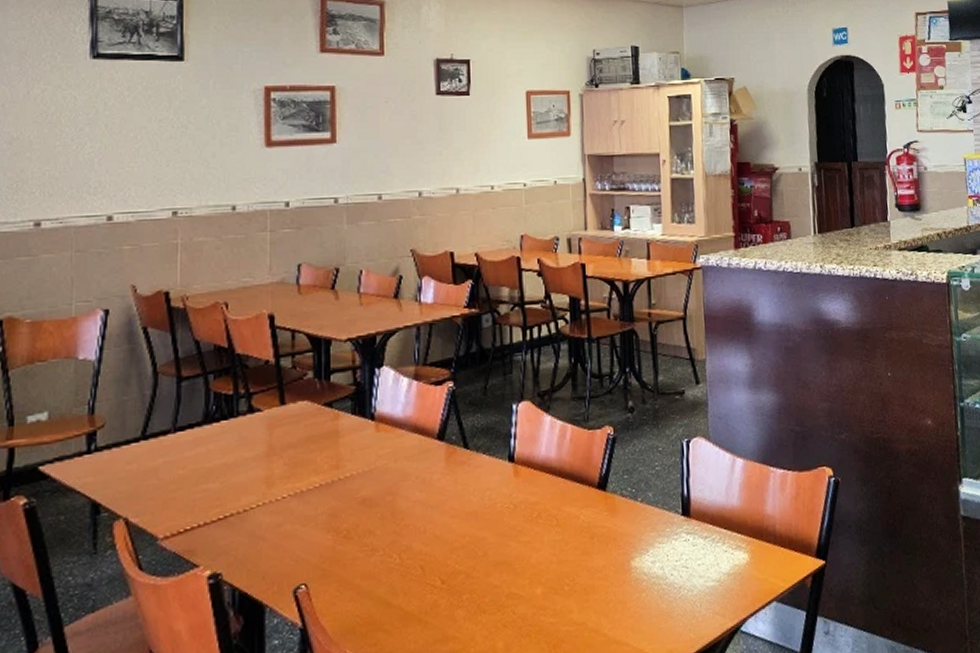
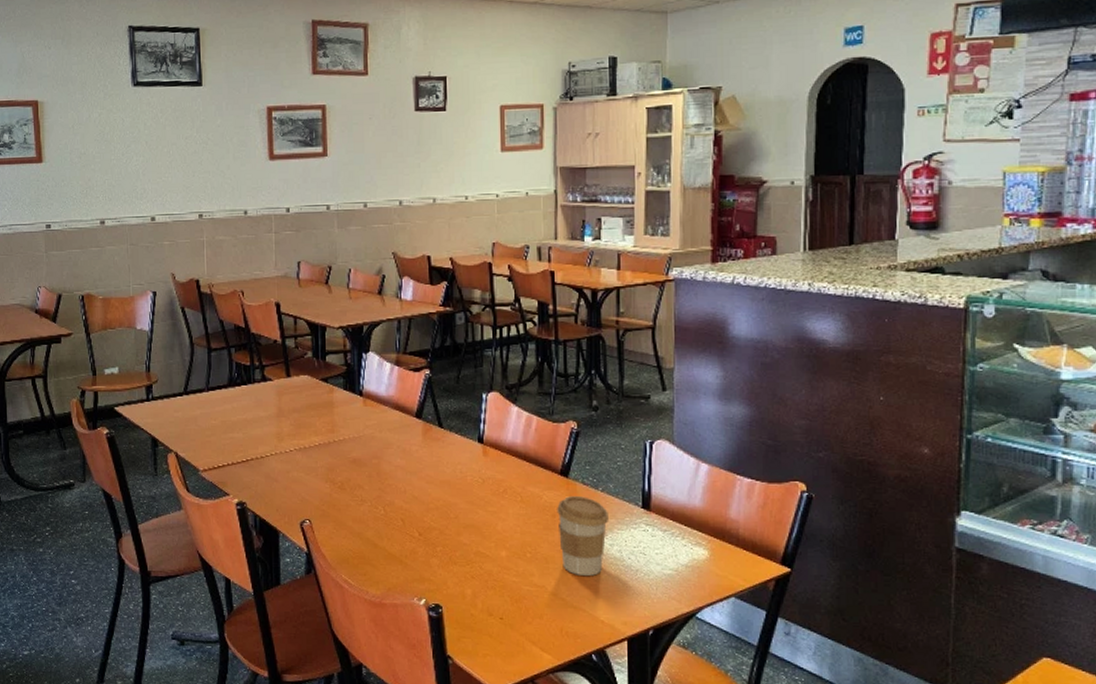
coffee cup: none [595,510,649,604] -> present [557,495,608,576]

